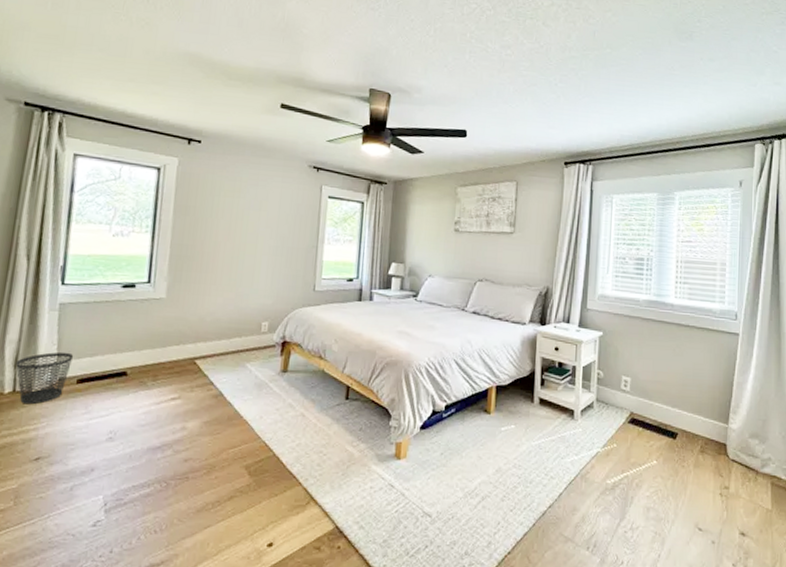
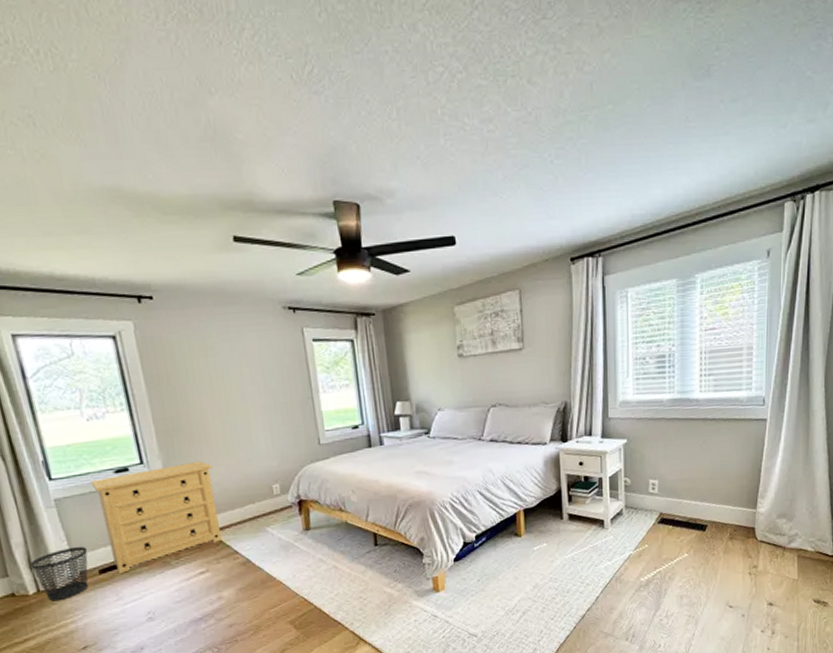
dresser: none [94,288,212,386] -> present [90,461,222,573]

